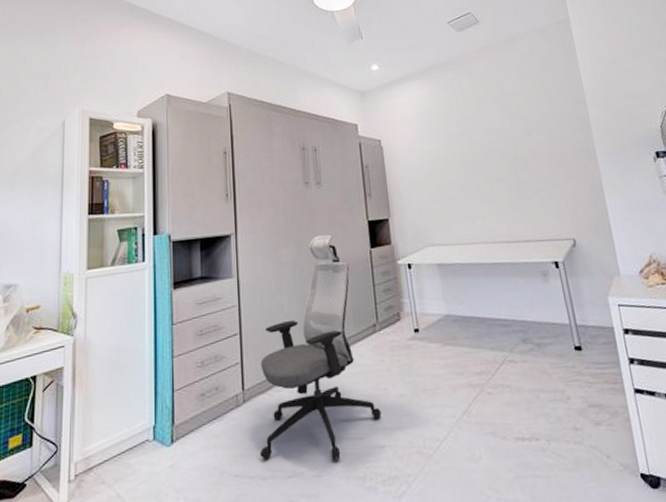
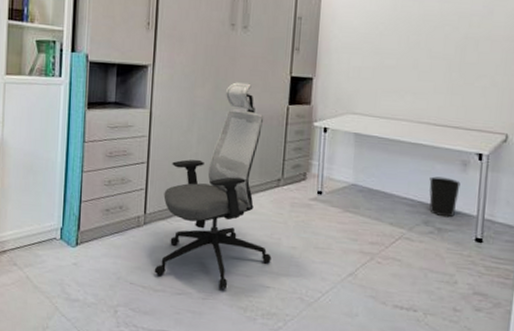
wastebasket: none [516,290,549,332] -> present [429,176,461,218]

